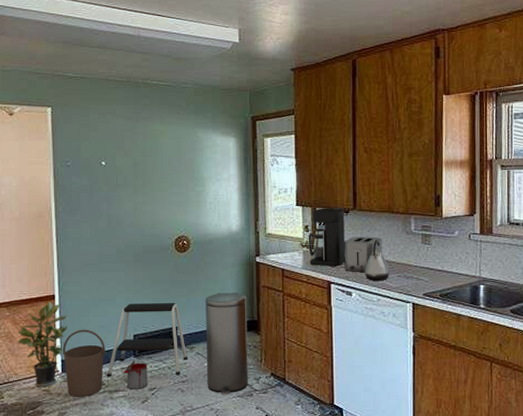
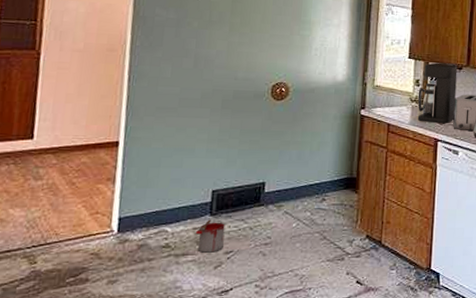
potted plant: present [18,302,67,388] -> none [64,149,132,250]
bucket: present [63,329,105,397] -> none [121,182,176,262]
step stool: present [106,302,188,377] -> none [174,154,275,239]
pedal bin: present [205,292,248,394] -> none [293,146,347,259]

